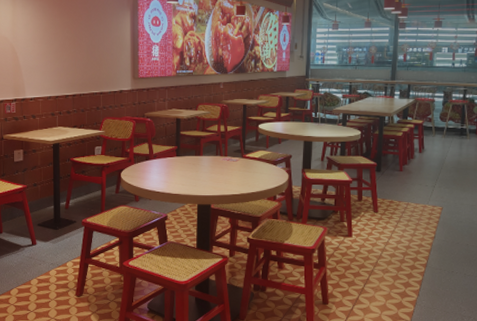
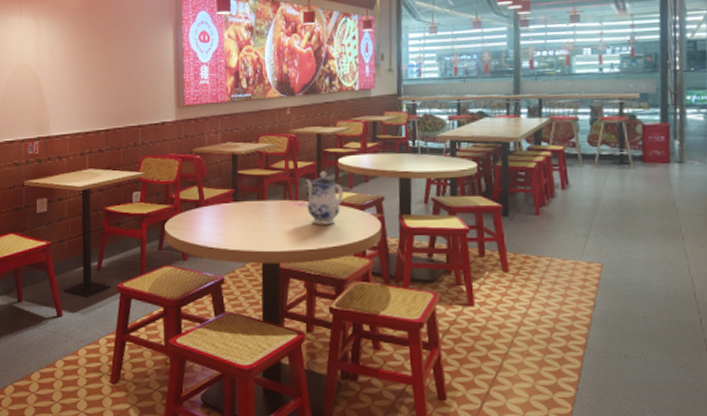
teapot: none [233,134,261,175] -> present [305,171,343,225]

